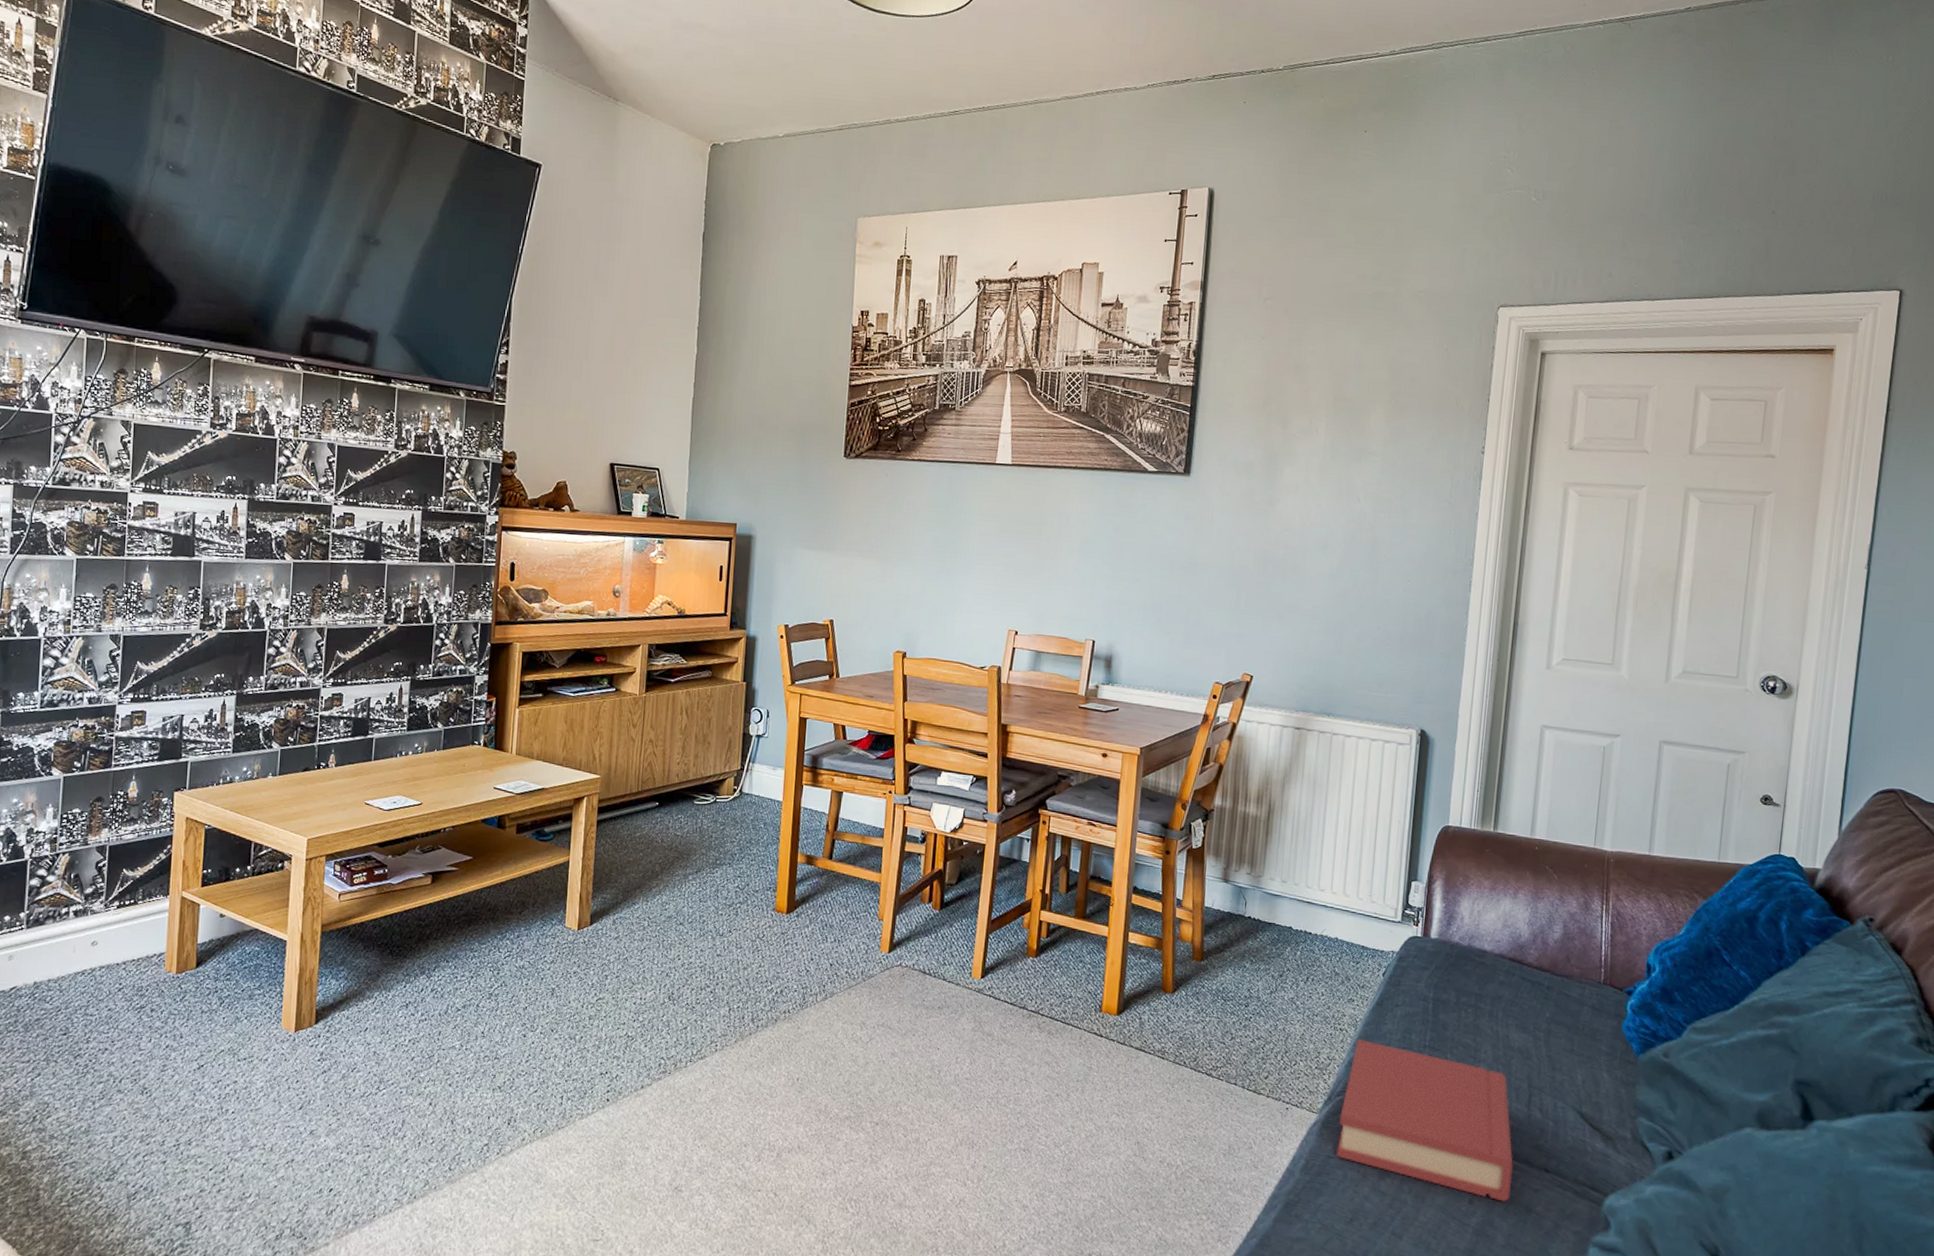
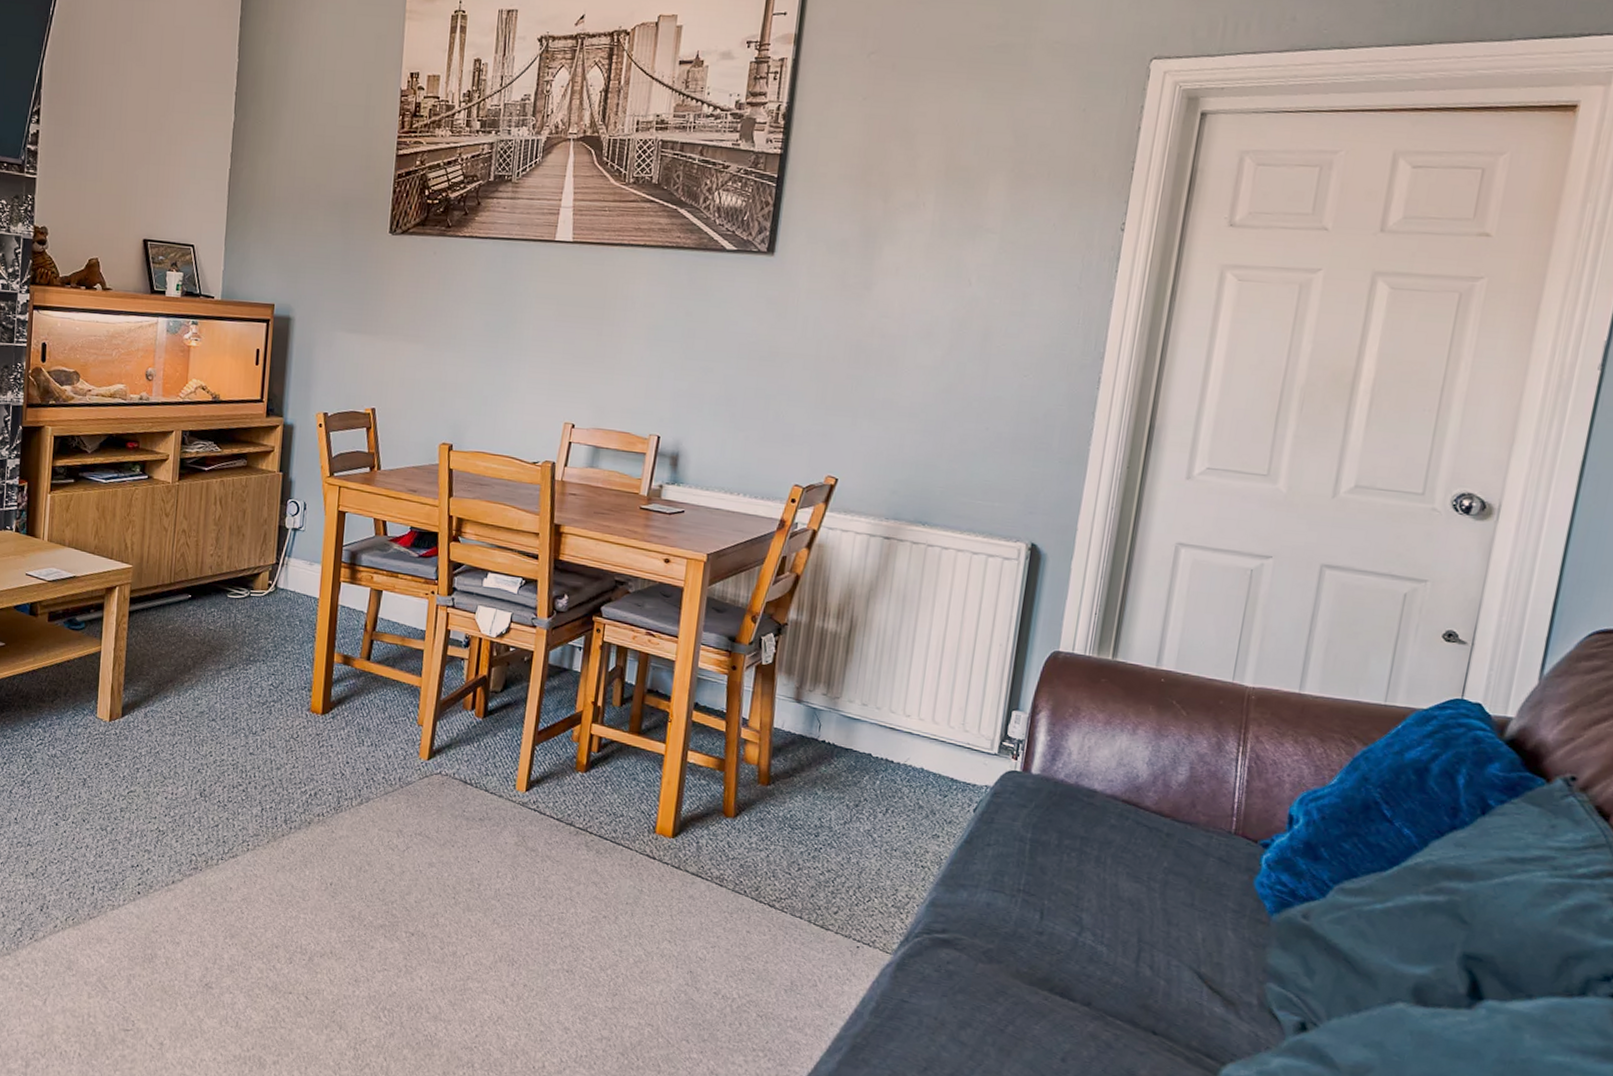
hardback book: present [1336,1039,1513,1202] -> none [911,878,1116,1063]

